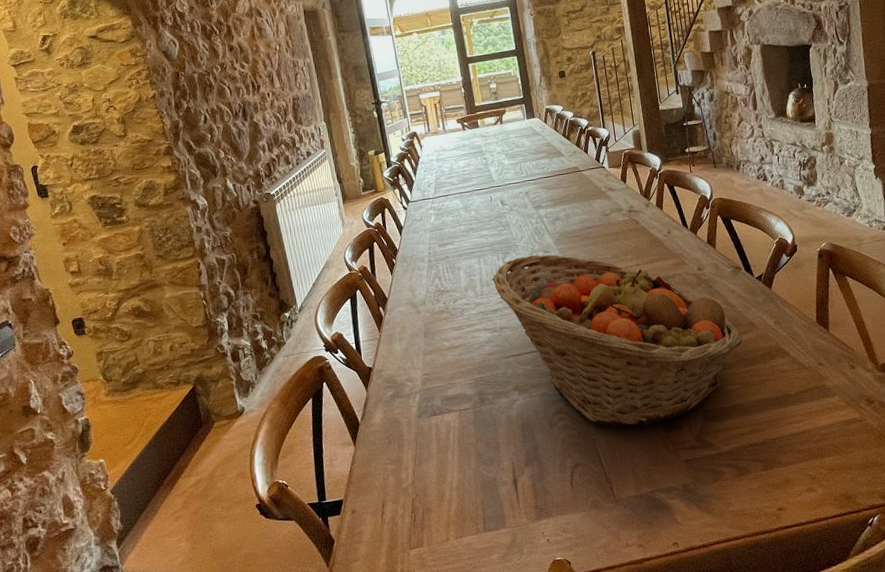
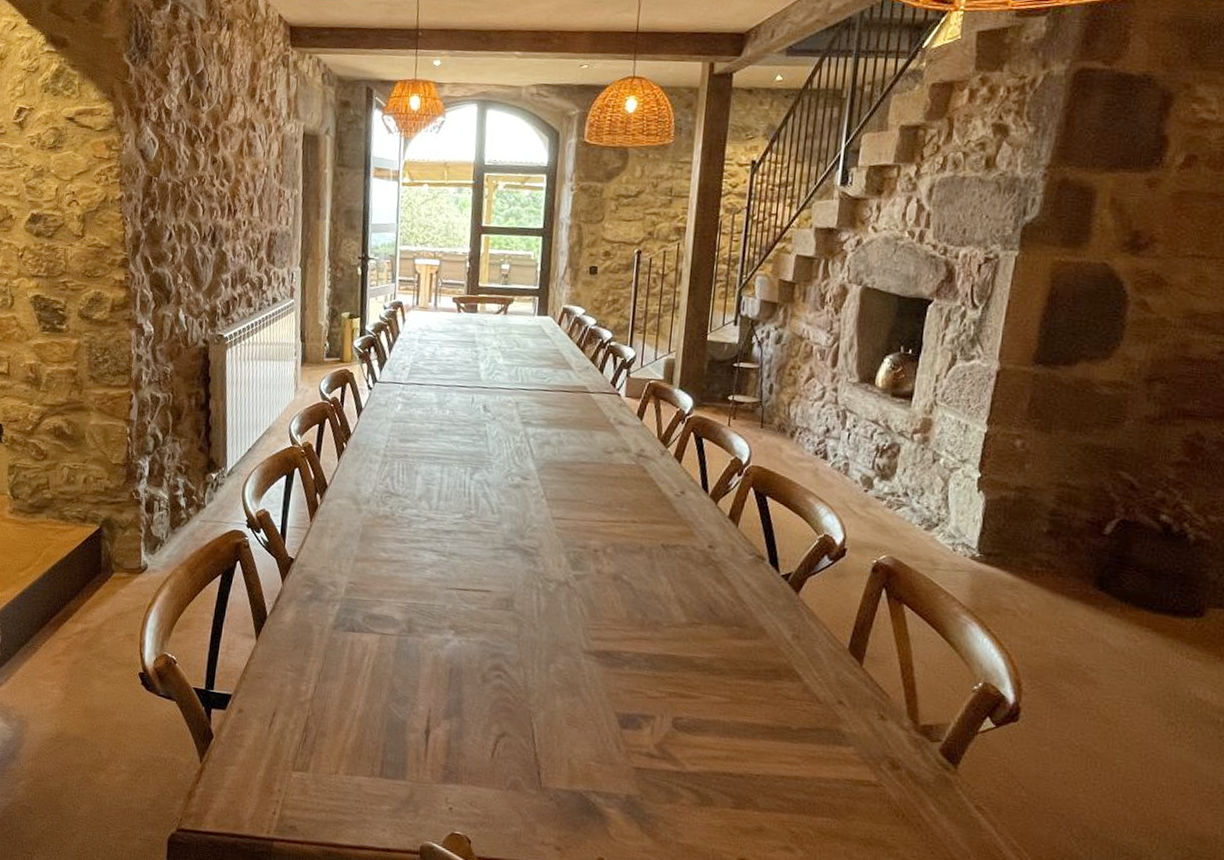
fruit basket: present [492,254,743,426] -> none [453,477,745,714]

